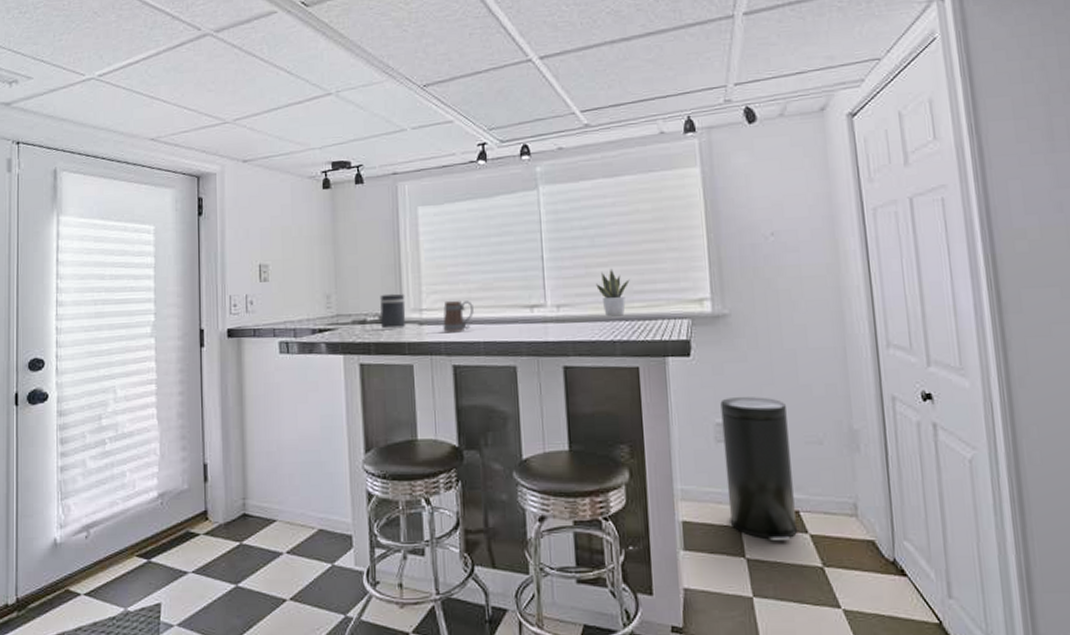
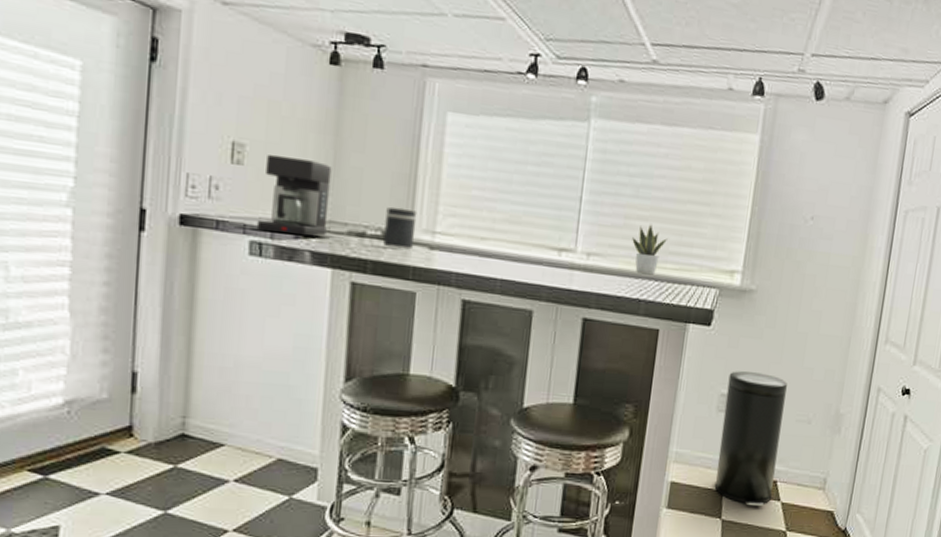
coffee maker: none [283,268,336,333] -> present [256,154,332,237]
beer mug: present [443,300,474,333] -> none [457,227,496,265]

